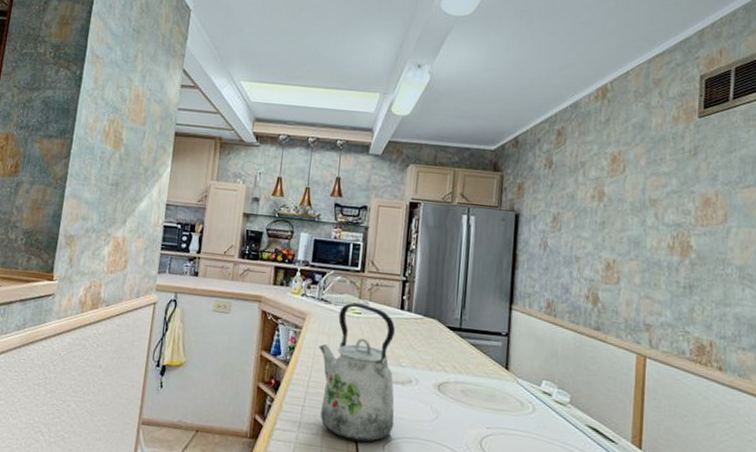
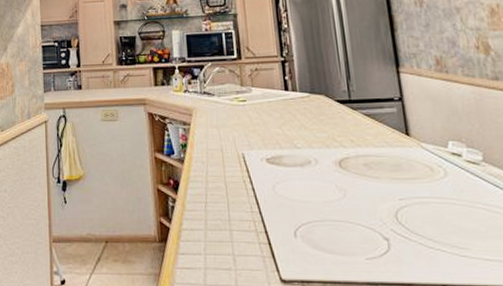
kettle: present [318,302,395,443] -> none [210,90,302,232]

